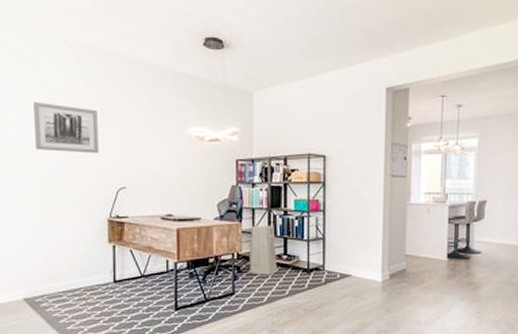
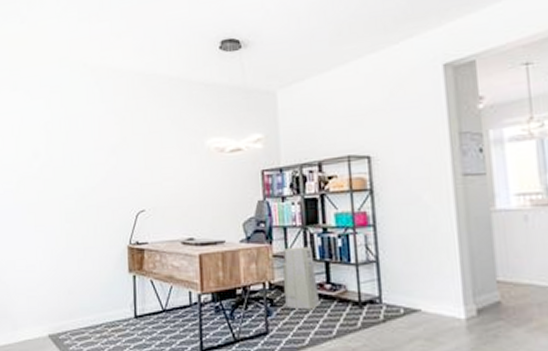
wall art: present [33,101,99,154] -> none [59,128,118,178]

